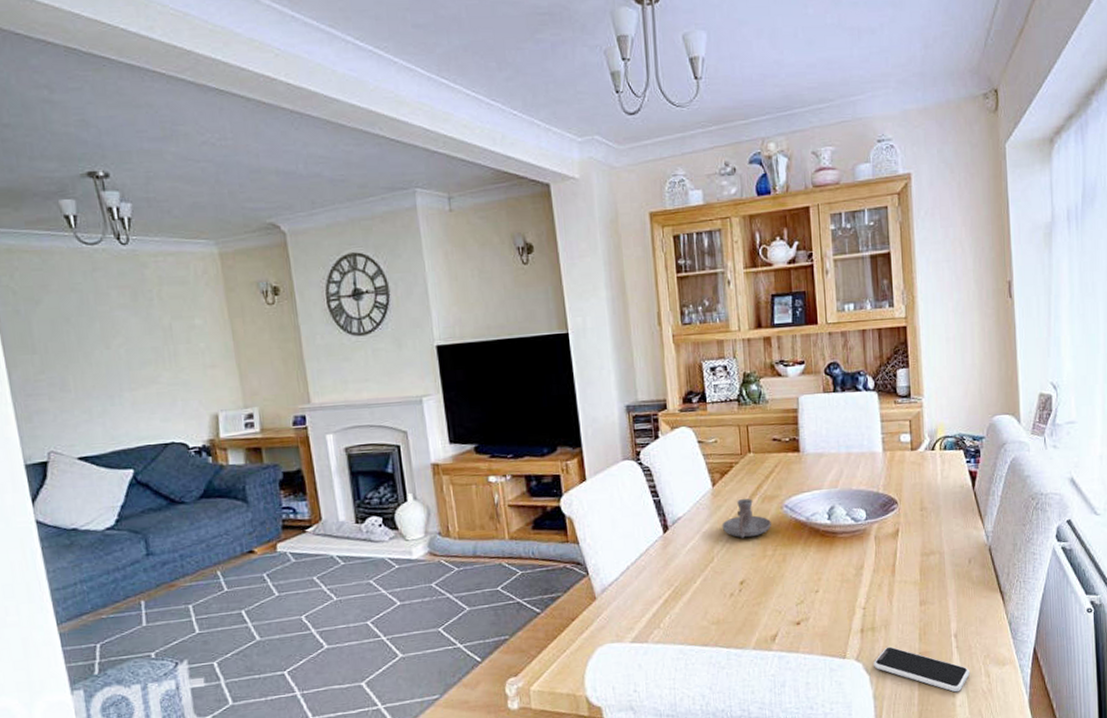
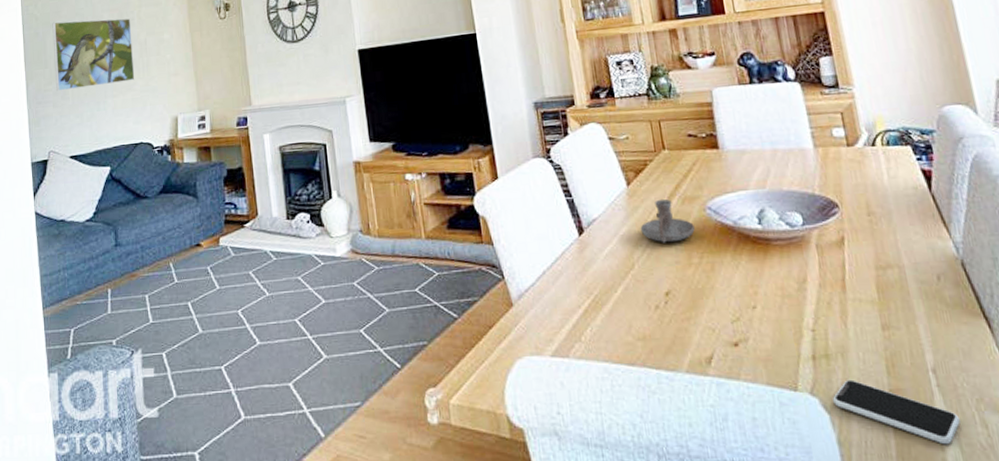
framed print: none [38,297,159,382] -> present [52,18,135,92]

